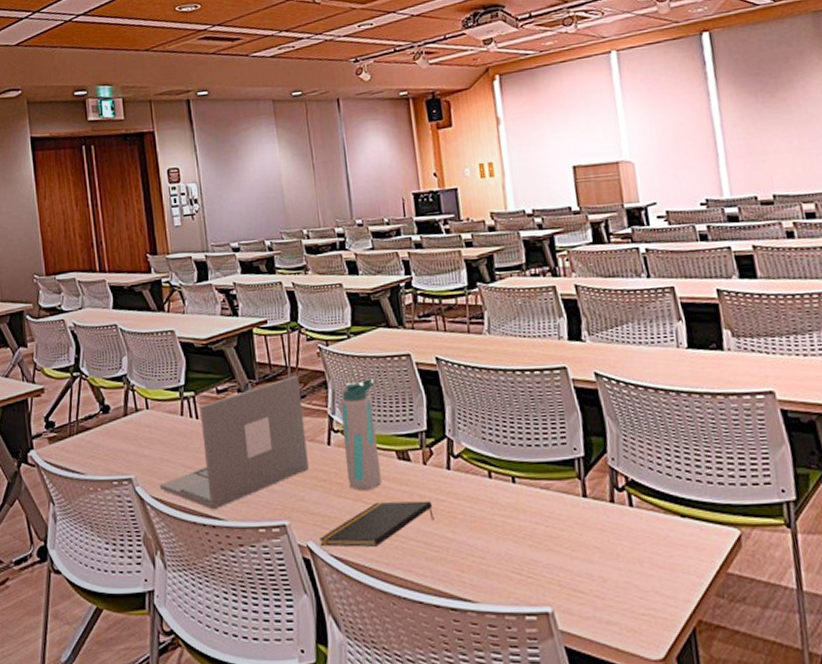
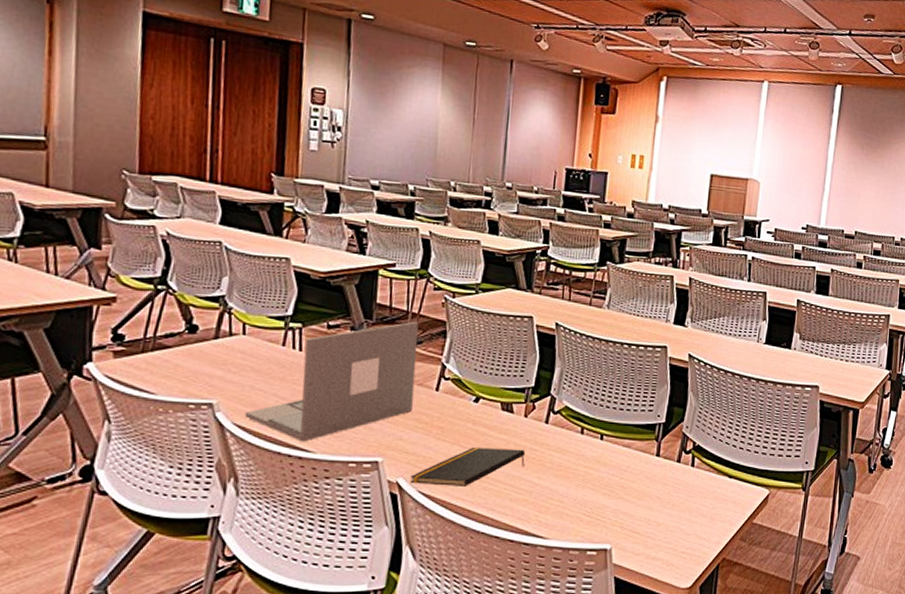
water bottle: present [339,378,382,491] -> none [450,334,494,436]

